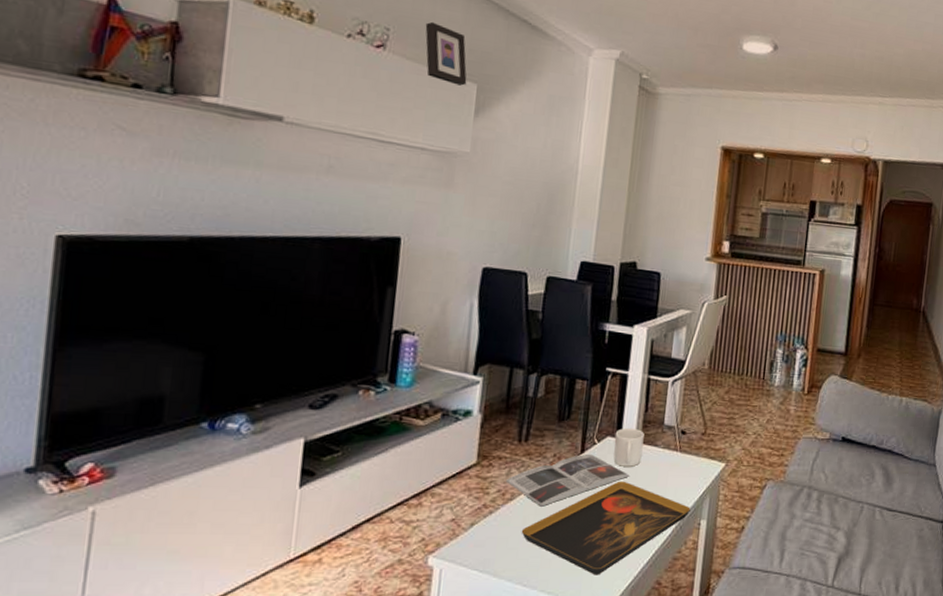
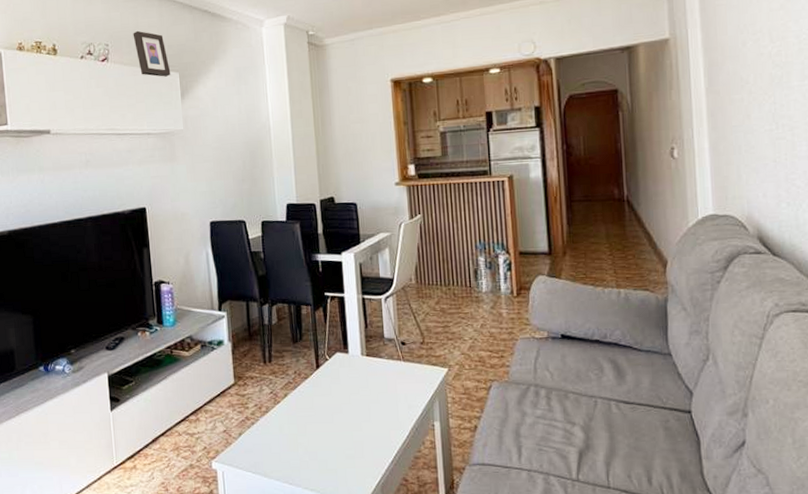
magazine: present [505,454,629,507] -> none [259,369,362,417]
decorative tray: present [521,481,691,575] -> none [279,390,423,474]
mug: present [613,427,645,467] -> none [342,343,370,378]

